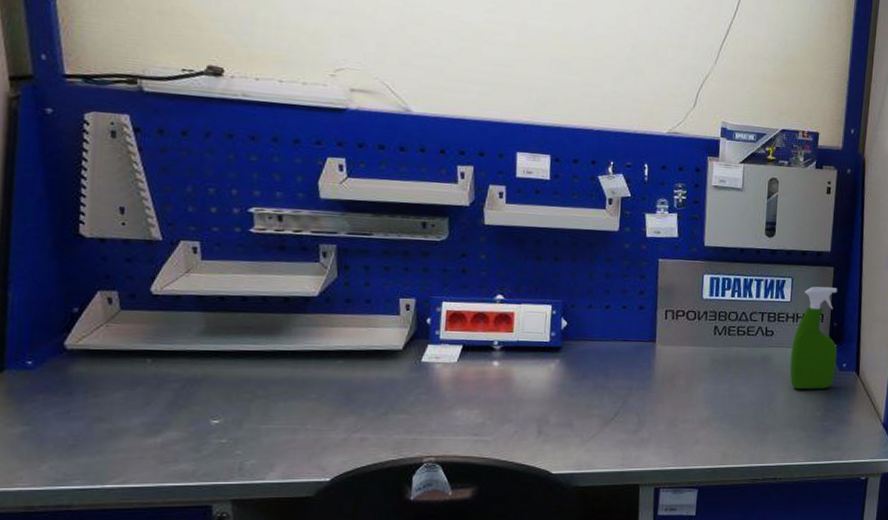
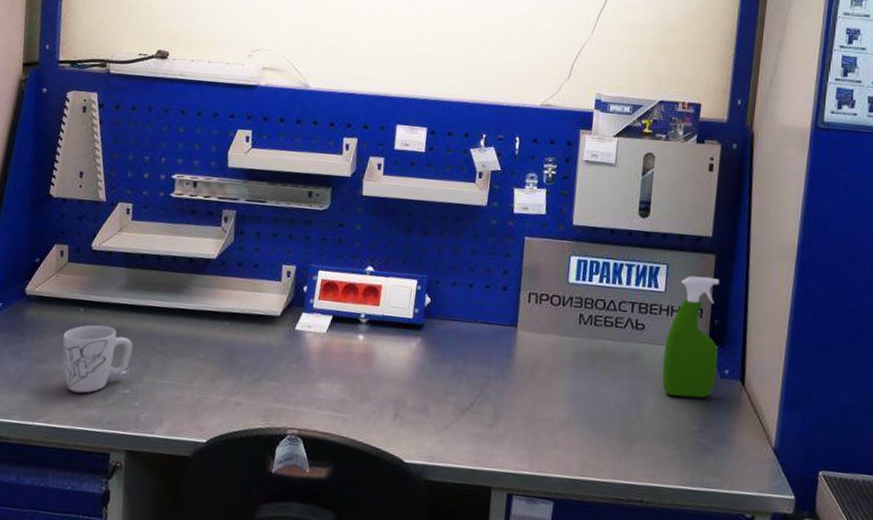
mug: none [128,375,225,448] -> present [62,324,133,393]

